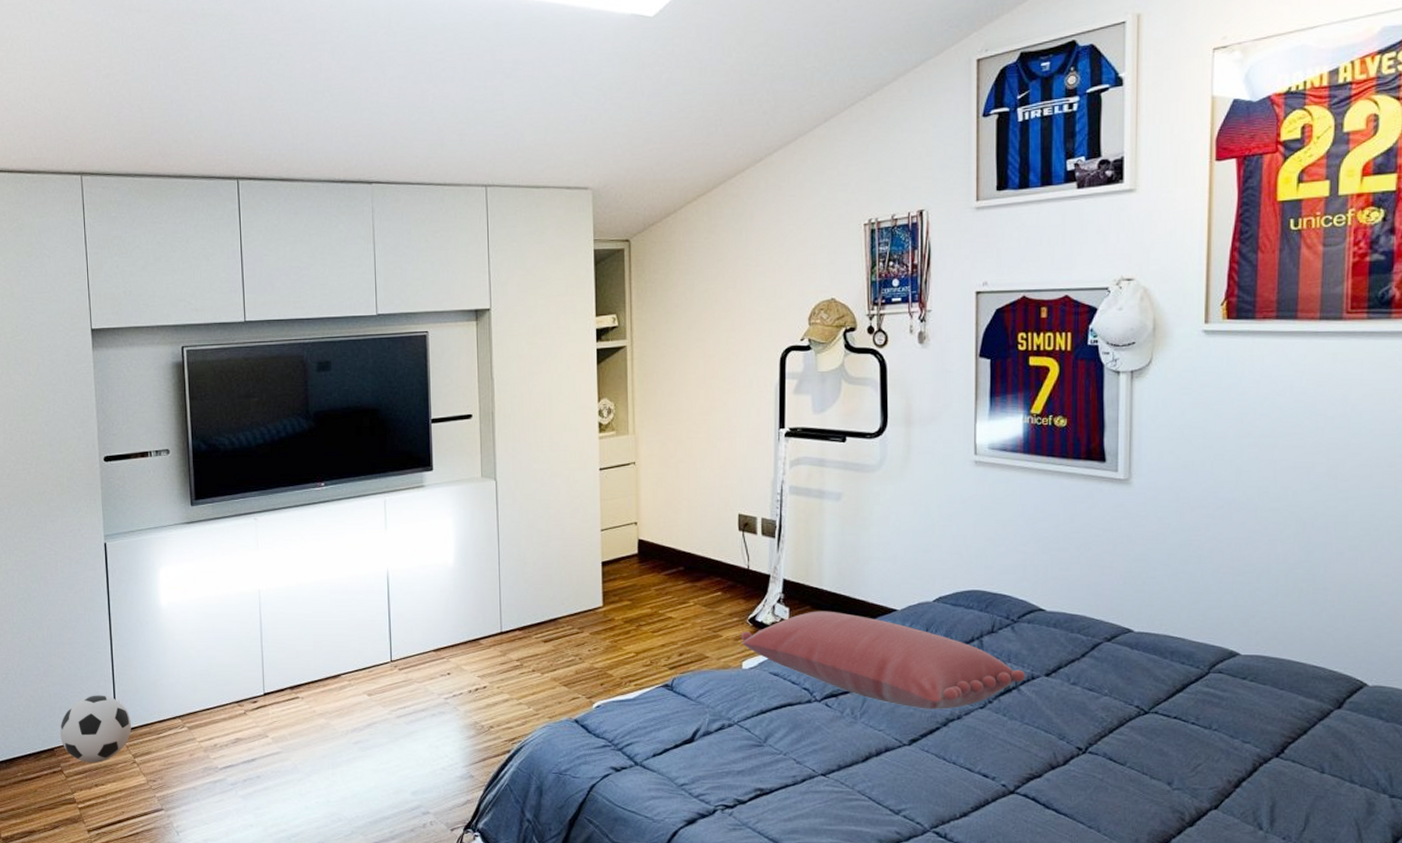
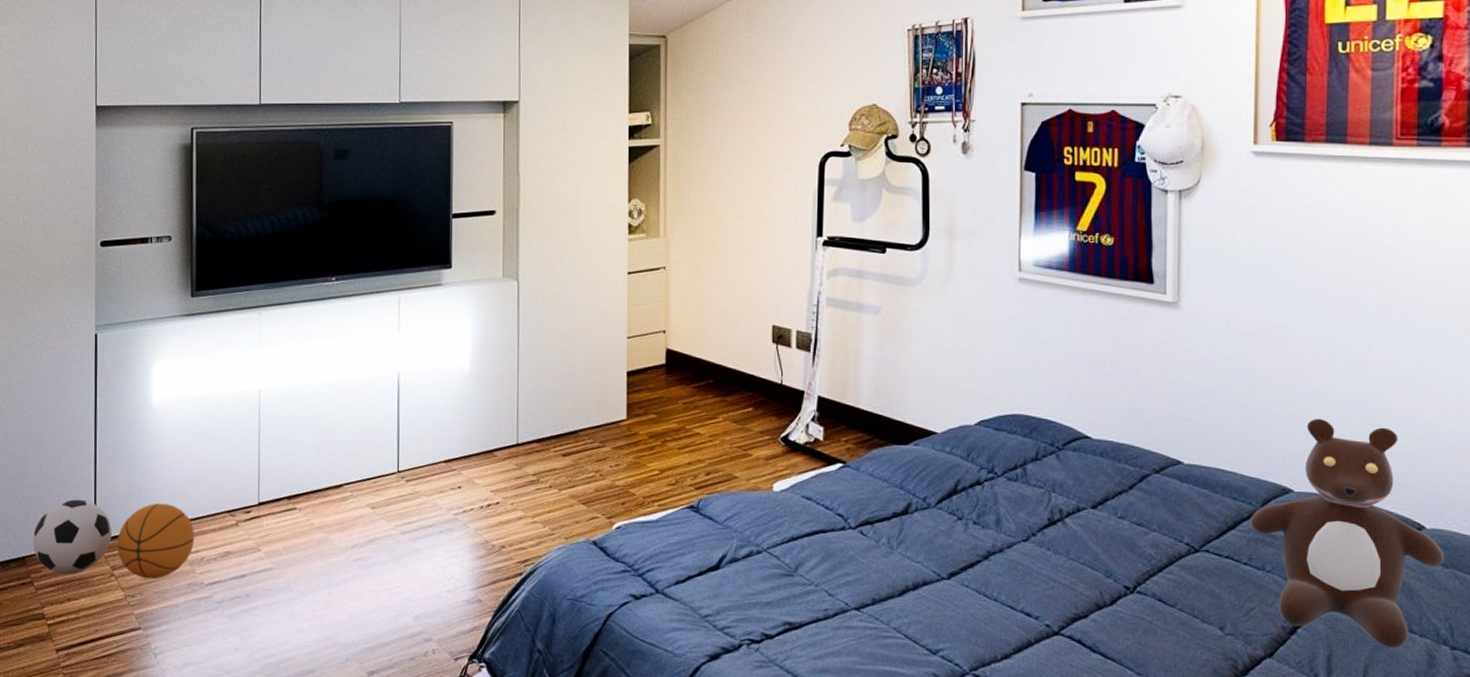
basketball: none [136,696,207,765] -> present [117,503,194,579]
pillow: present [741,611,1026,709] -> none [772,431,1071,541]
stuffed animal: none [1197,585,1386,798] -> present [1250,418,1445,649]

